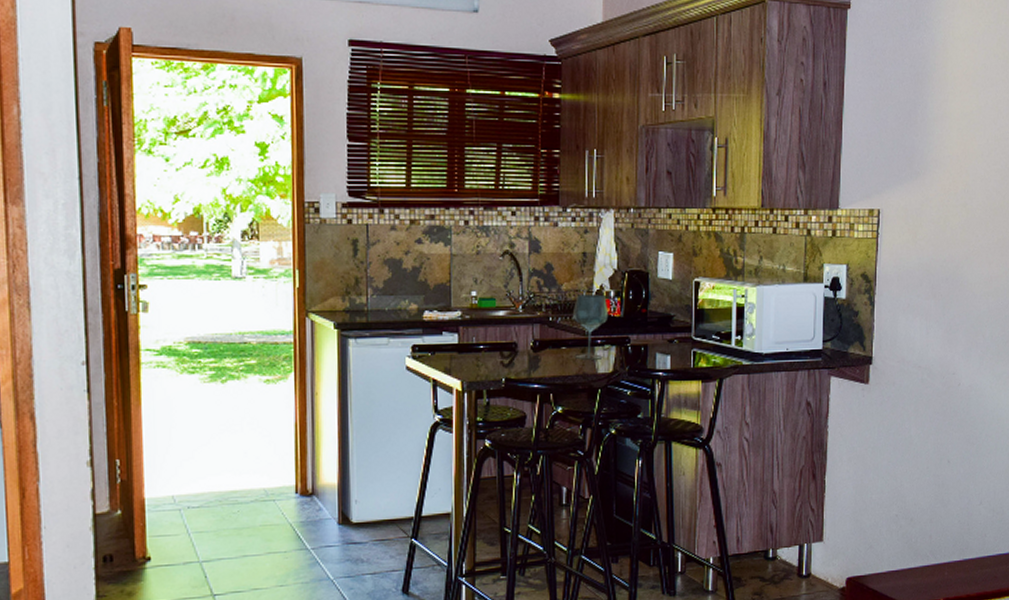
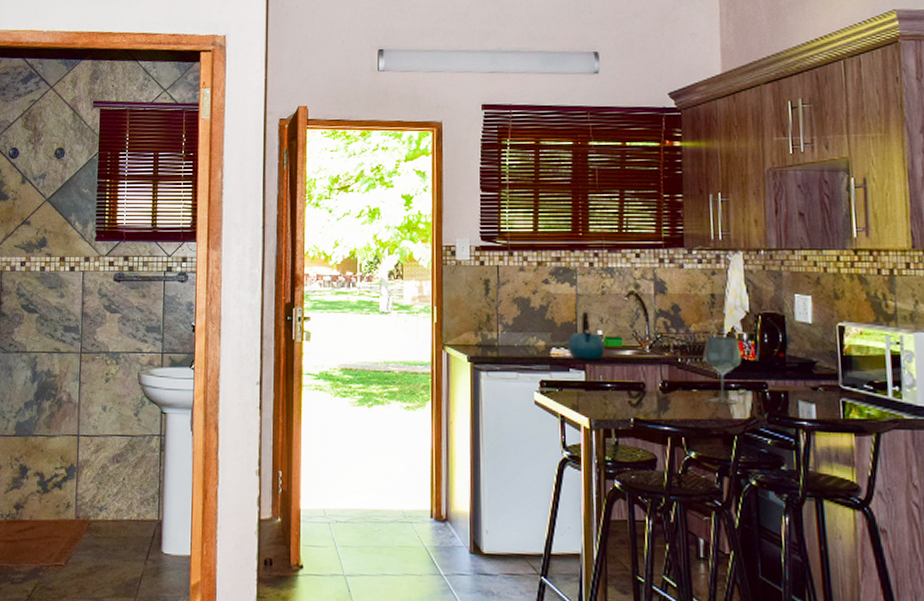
kettle: none [440,273,479,322] -> present [567,312,605,360]

